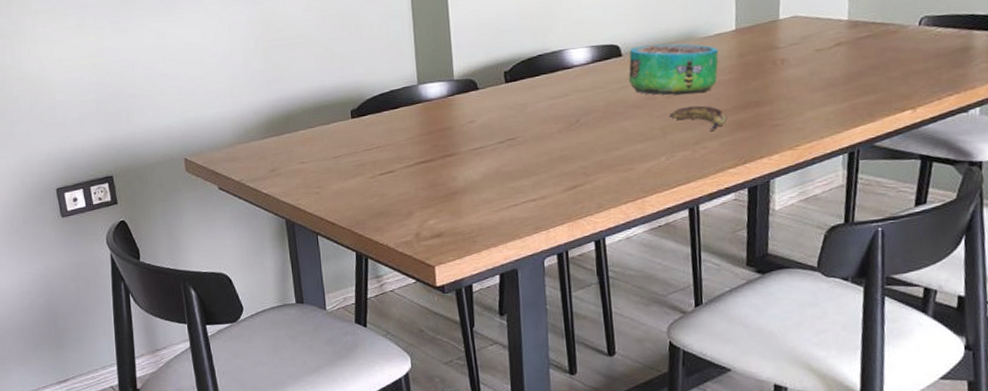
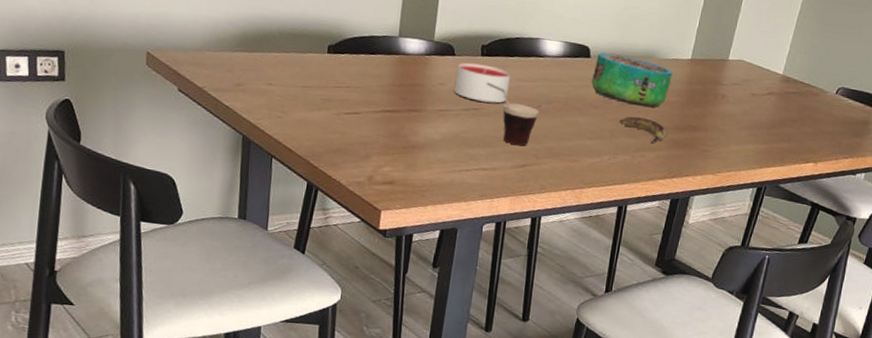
candle: none [483,91,542,131] -> present [454,62,511,104]
cup: none [516,108,580,167] -> present [486,82,539,146]

